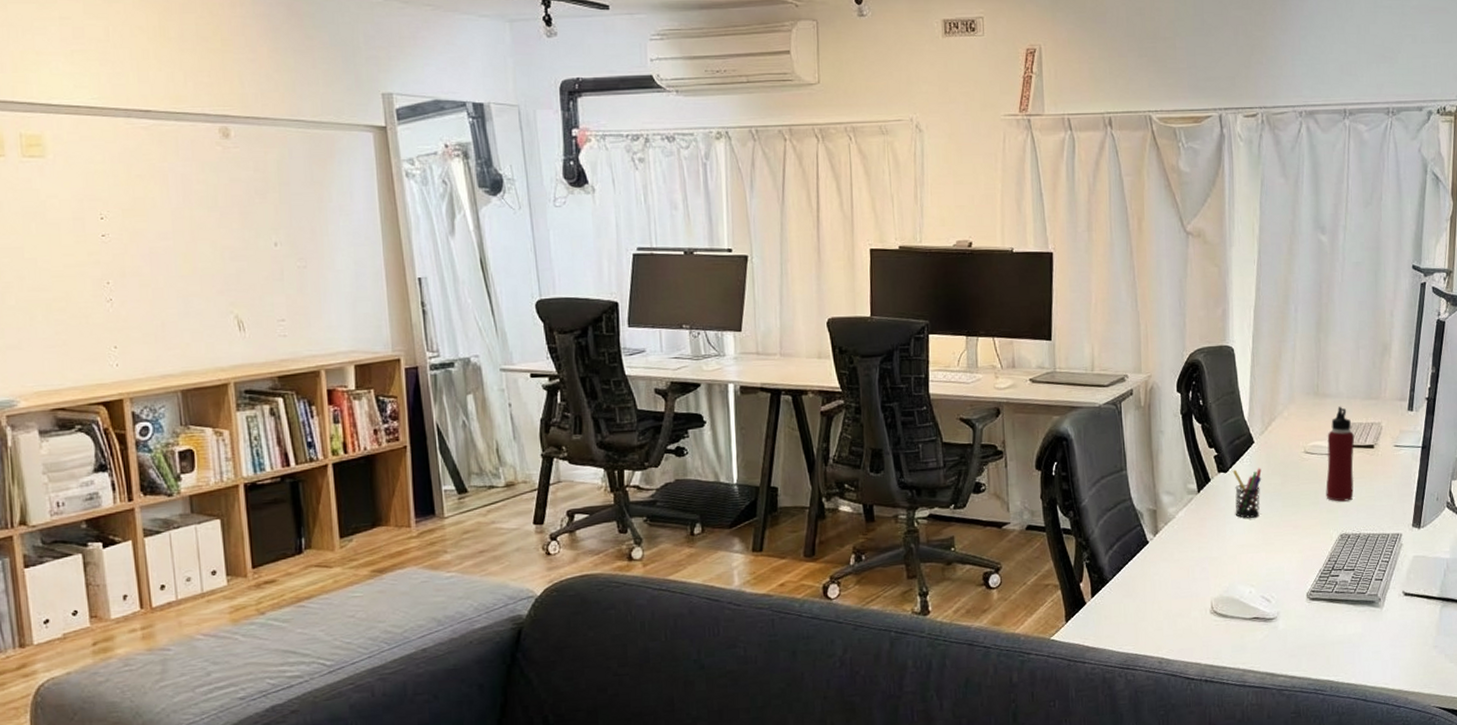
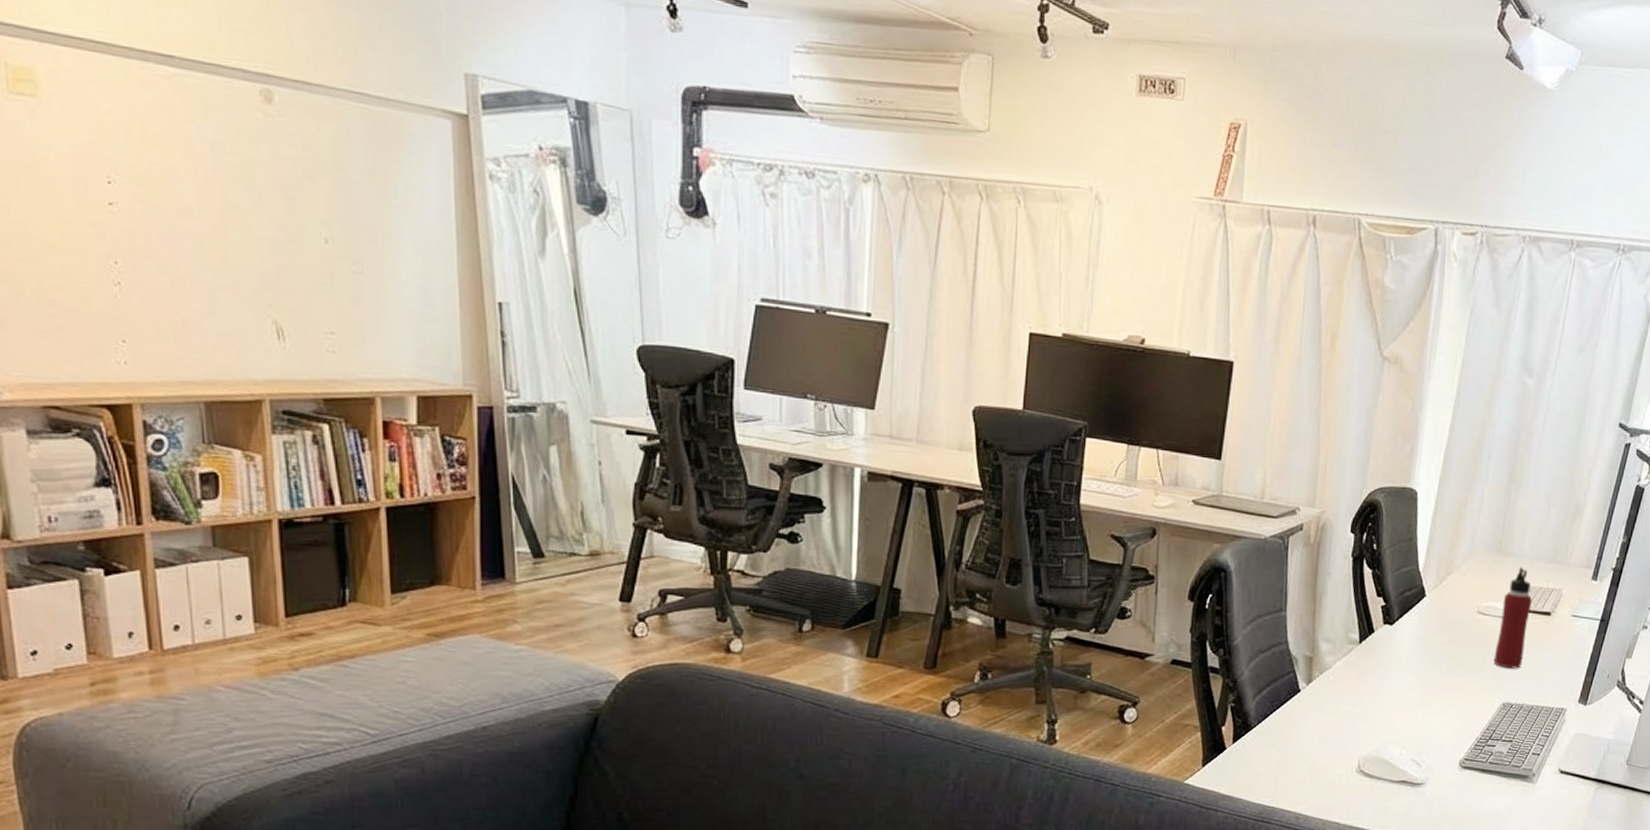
pen holder: present [1233,468,1262,518] -> none [1395,623,1430,676]

